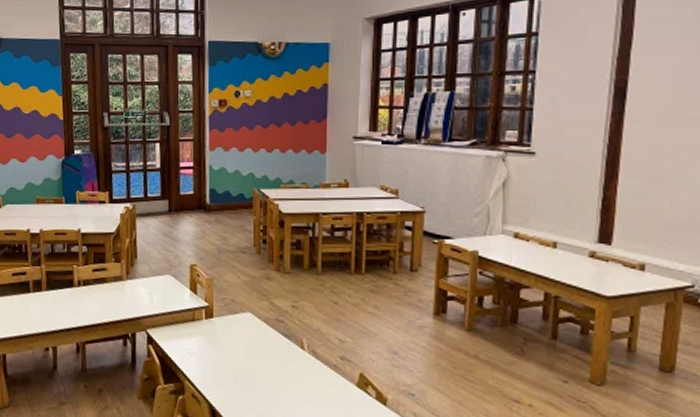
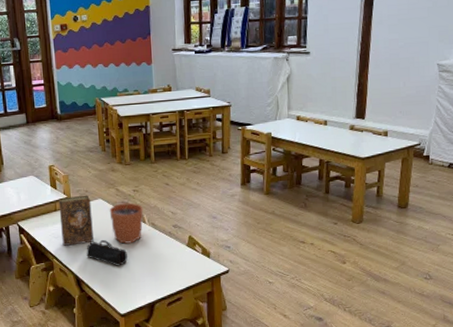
book: none [197,305,238,367] -> present [58,195,94,246]
pencil case: none [226,363,278,401] -> present [86,239,128,266]
plant pot: none [259,311,303,374] -> present [109,194,144,244]

